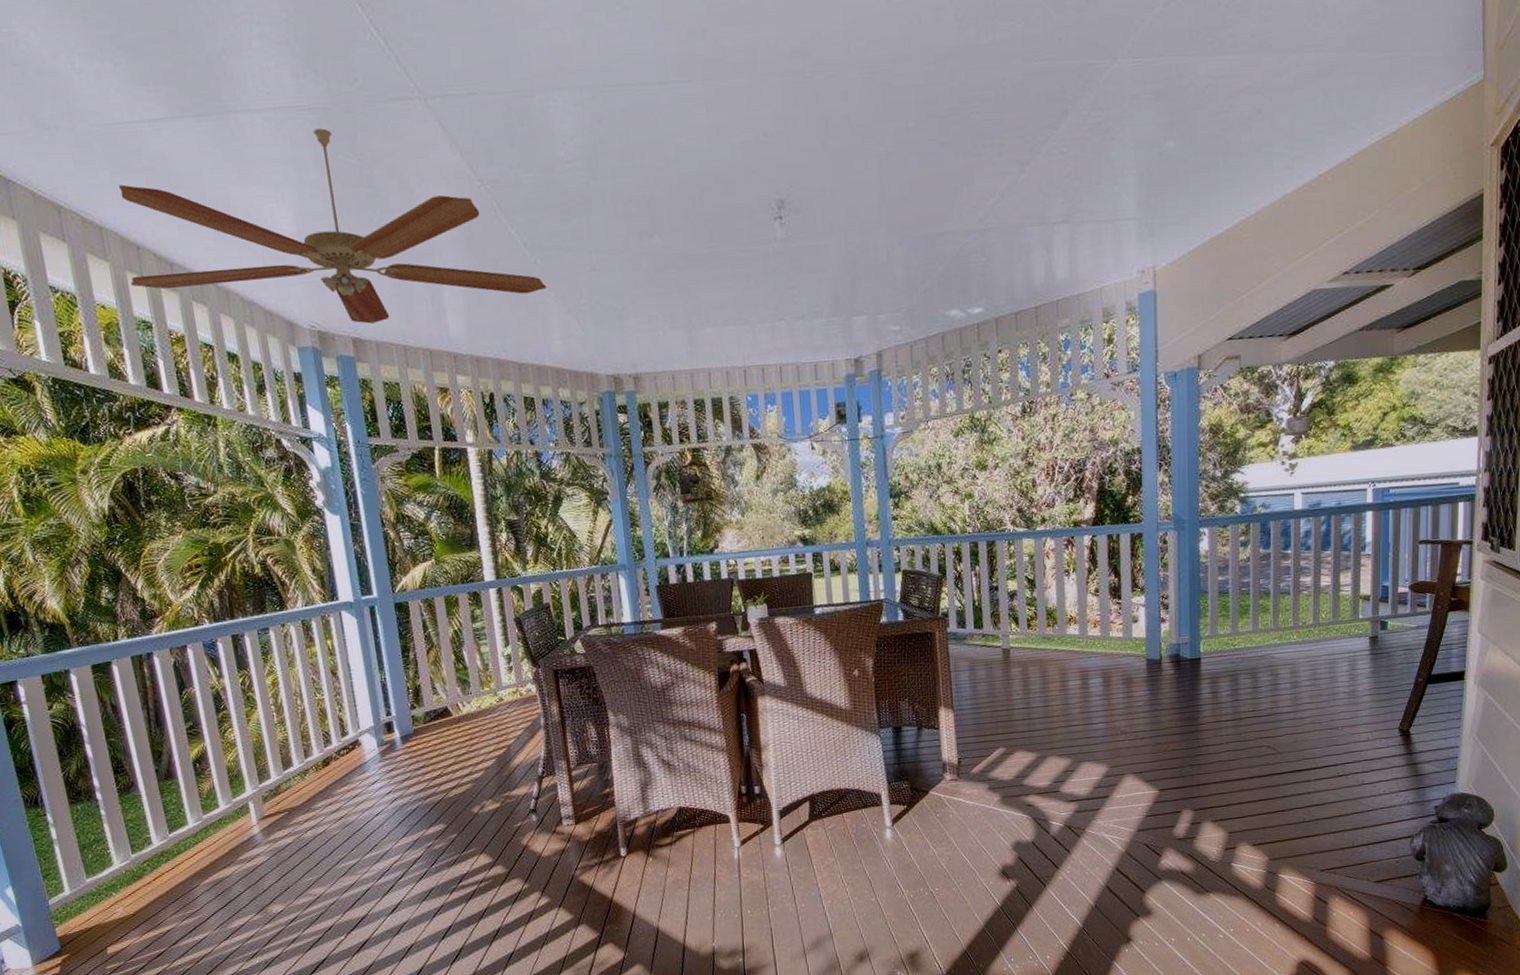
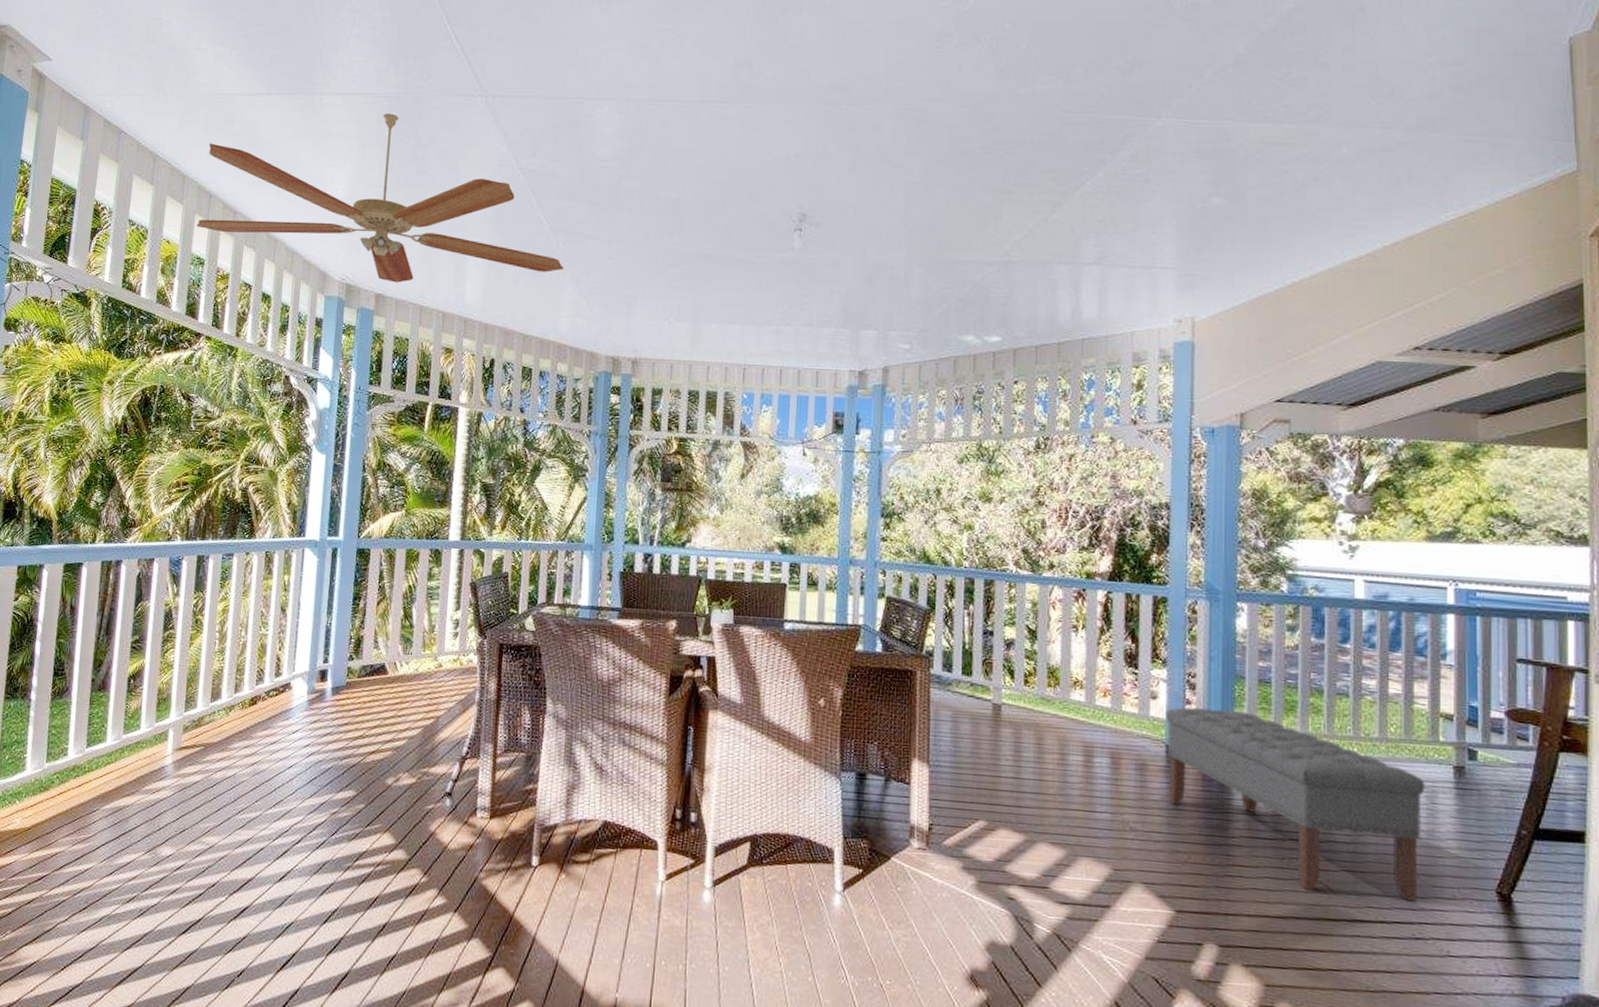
bench: none [1145,620,1348,755] -> present [1166,707,1425,901]

